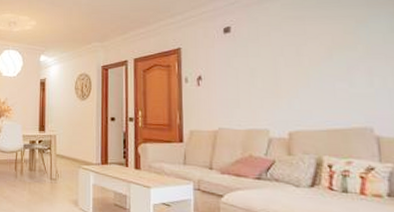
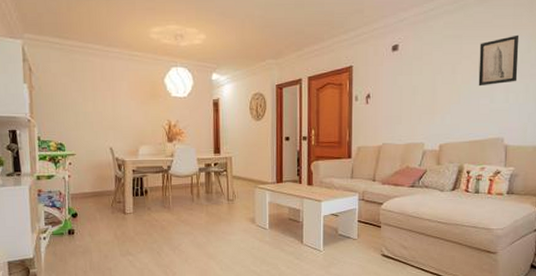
wall art: none [327,14,382,69] -> present [478,34,520,87]

